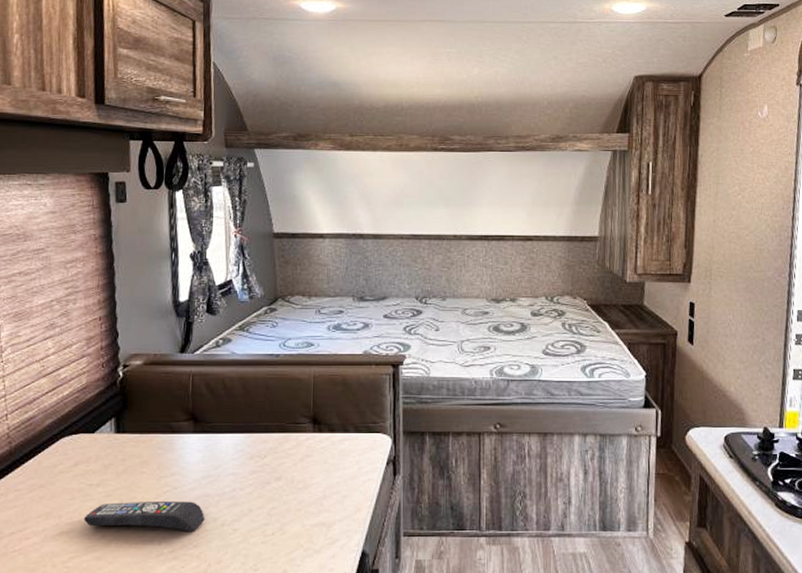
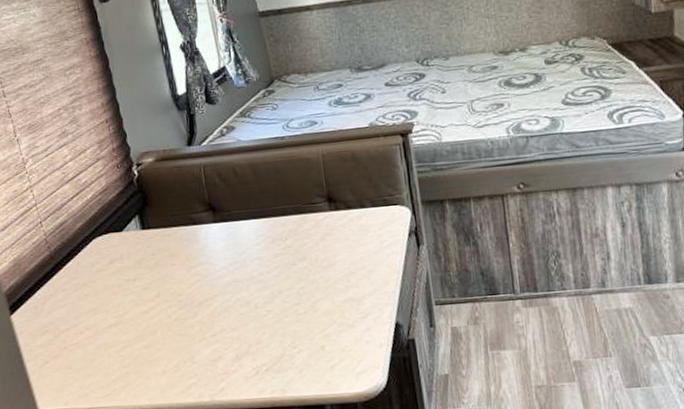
remote control: present [84,501,204,531] -> none [127,287,238,317]

